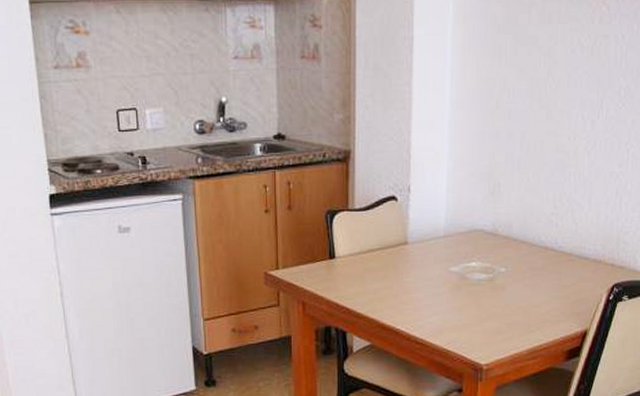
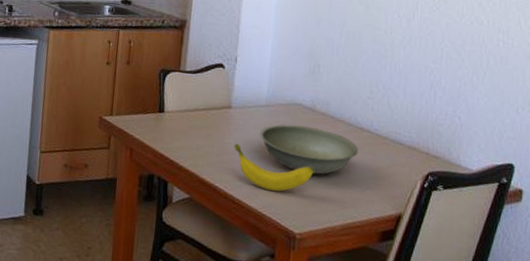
banana: none [413,281,498,326] -> present [234,143,314,192]
bowl: none [439,252,543,302] -> present [259,124,359,175]

